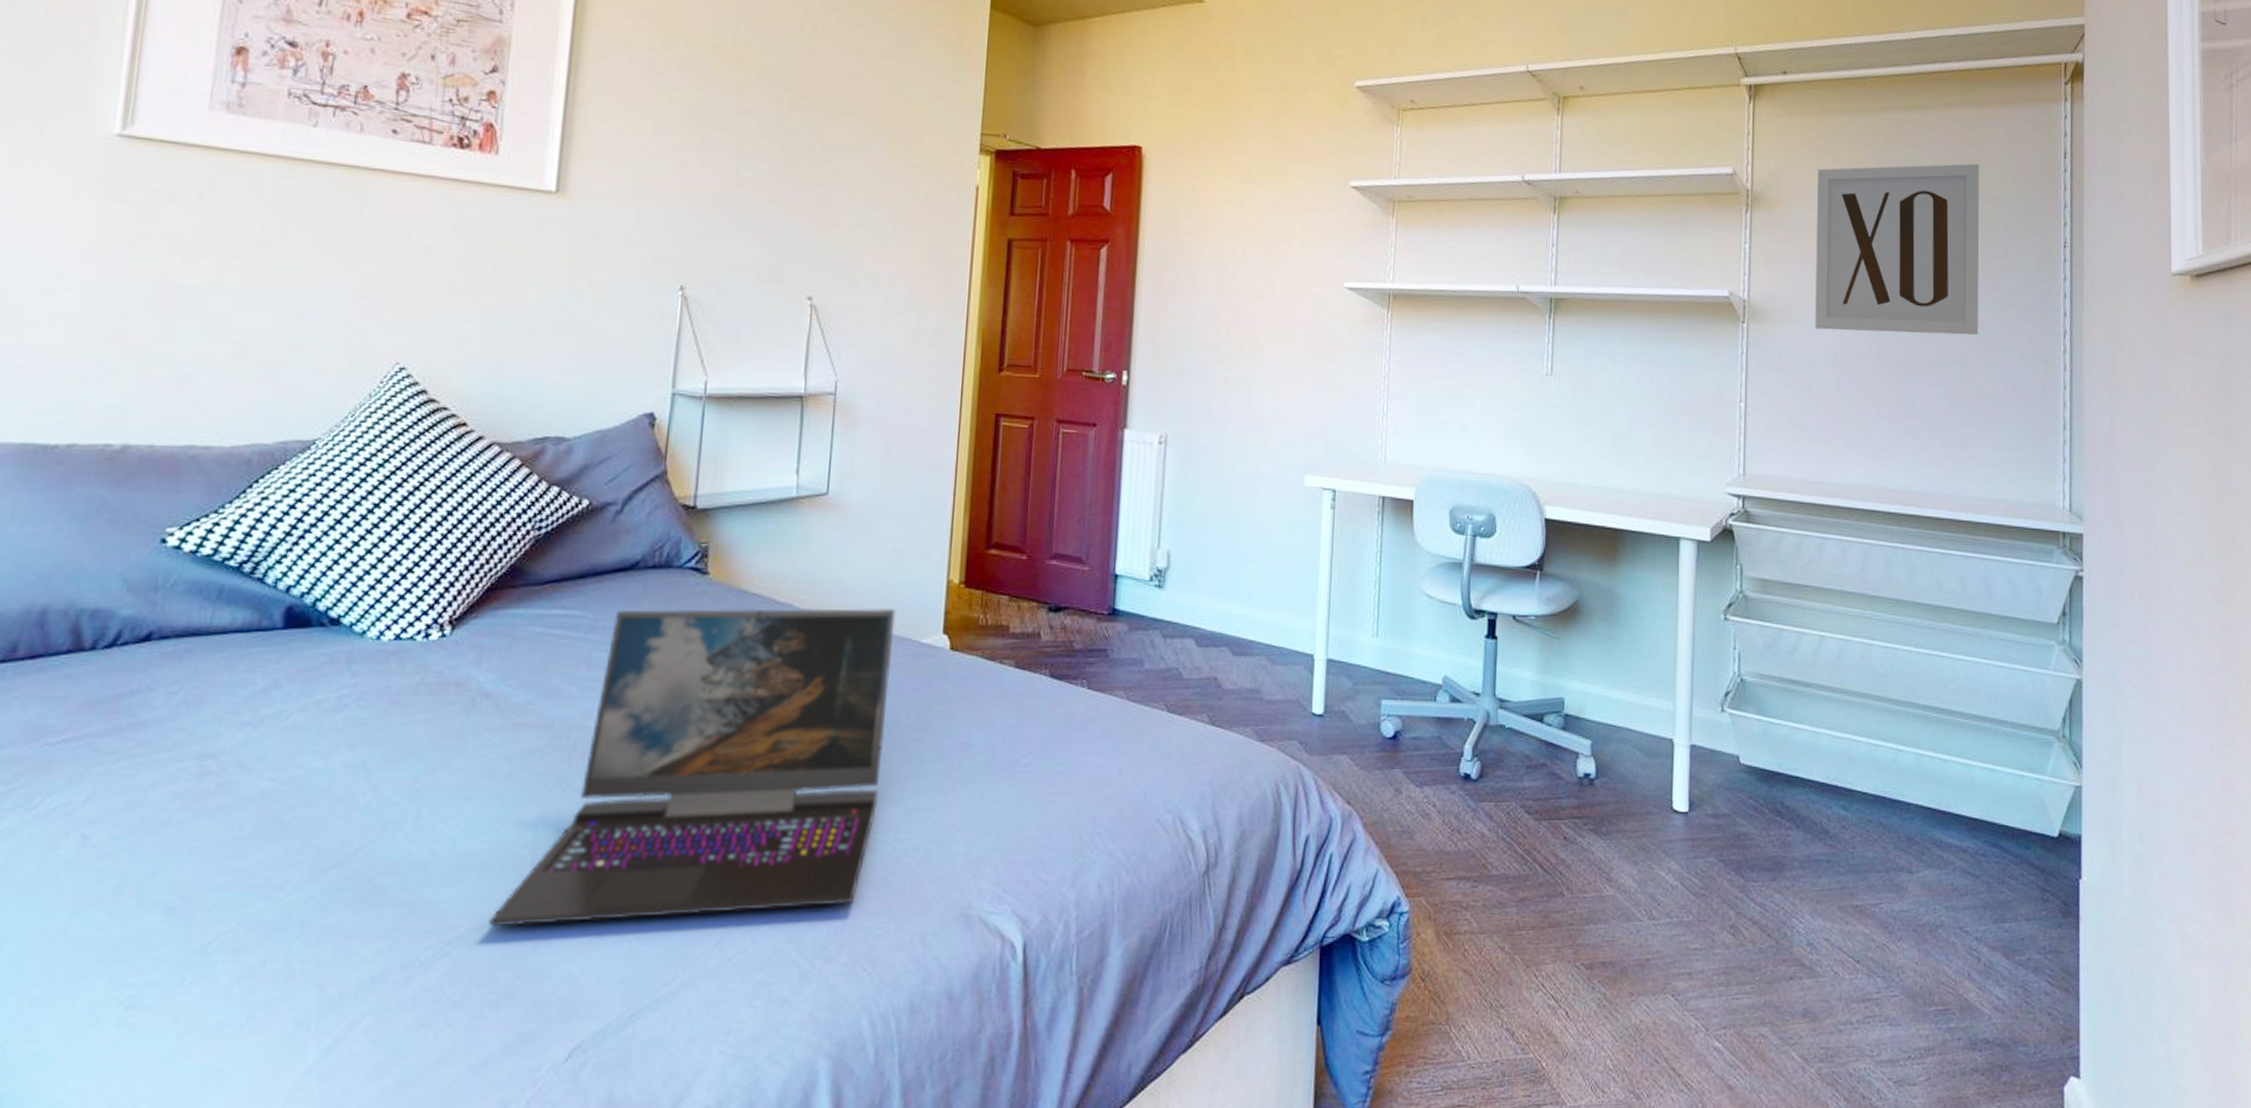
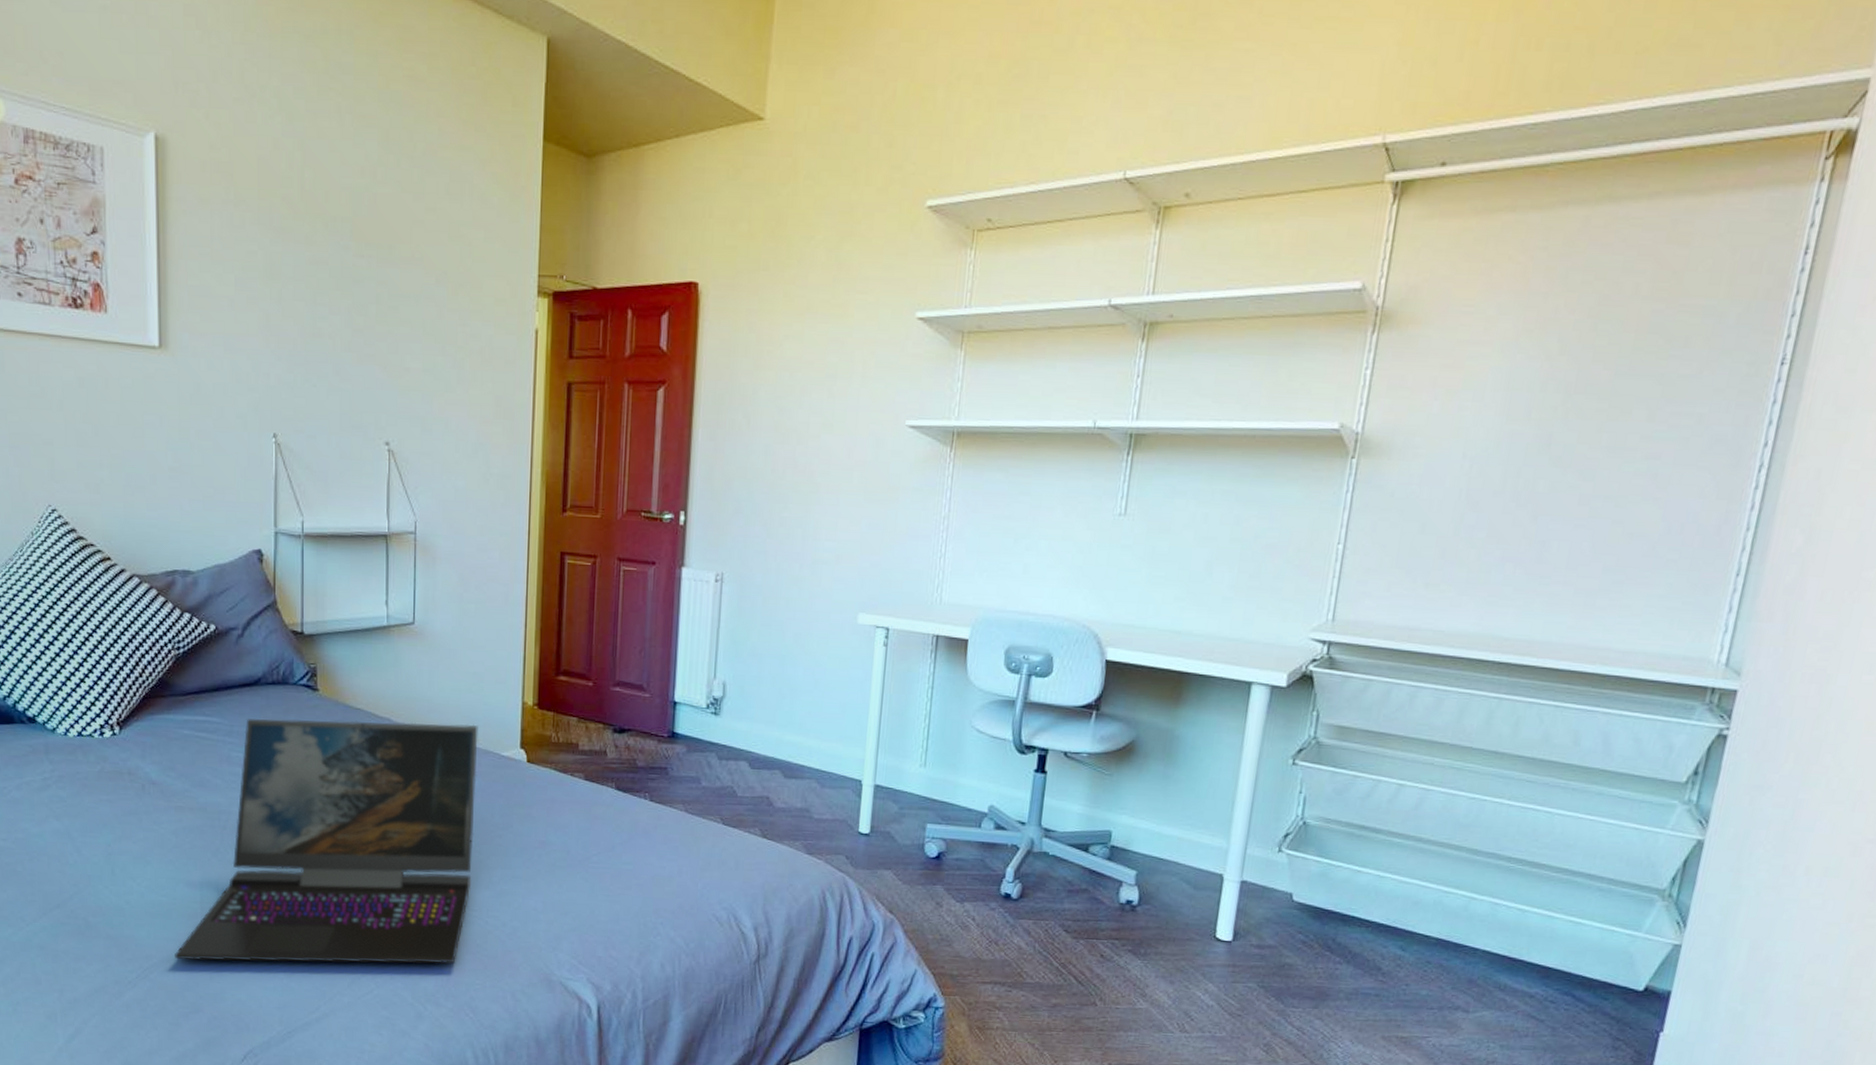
wall art: present [1815,163,1979,335] -> none [1439,266,1684,470]

